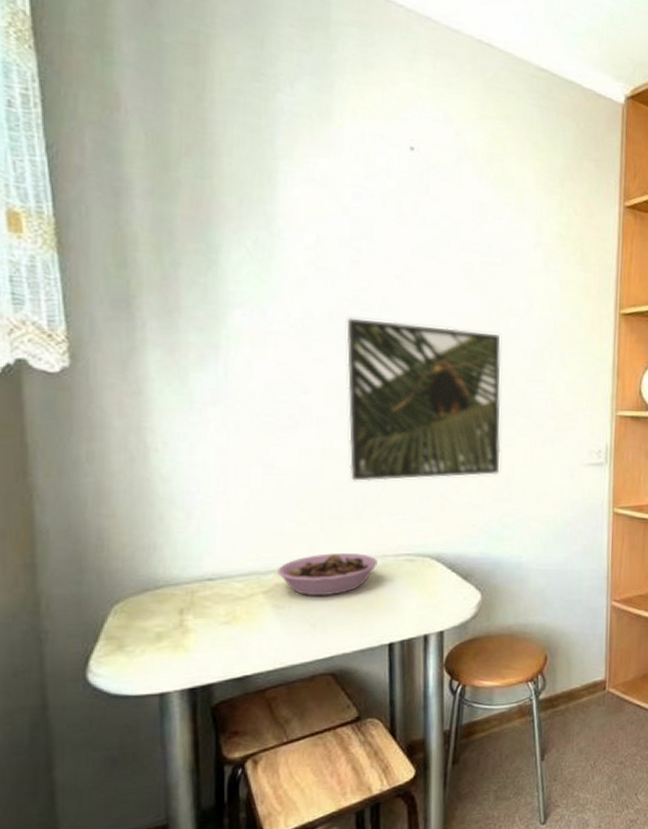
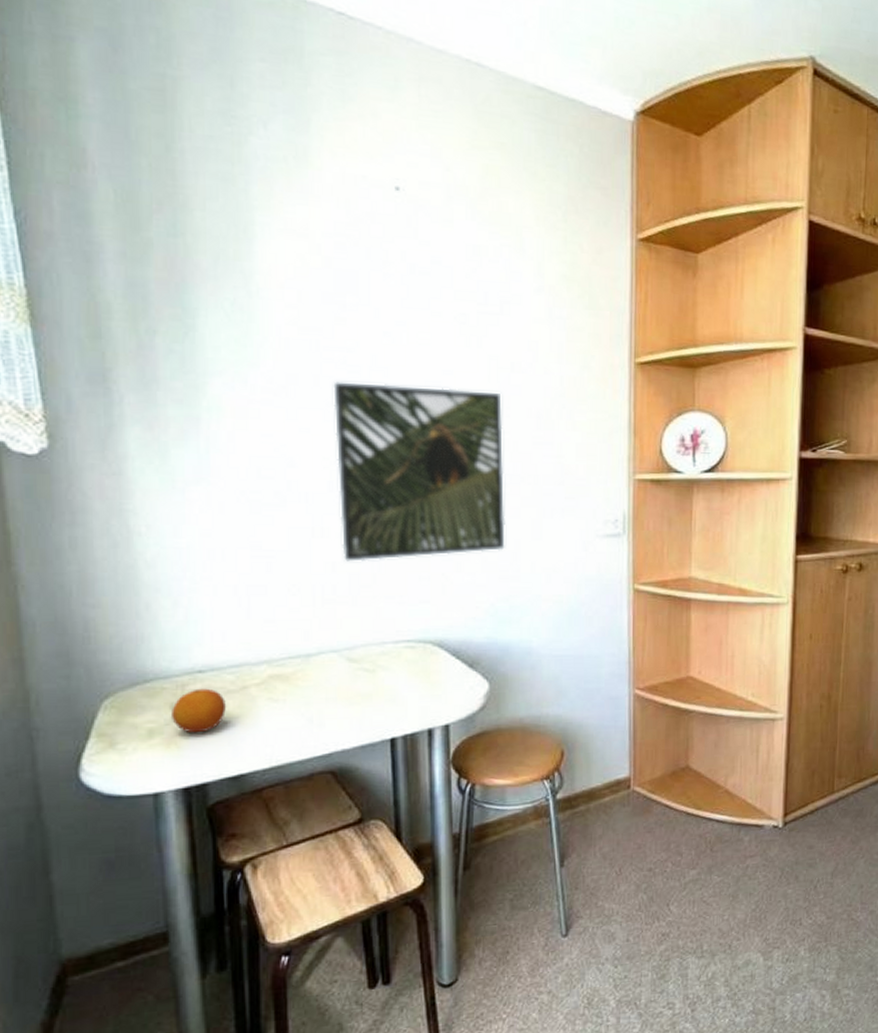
fruit: none [180,595,233,637] -> present [172,688,226,733]
bowl: present [278,553,377,595] -> none [270,641,375,687]

